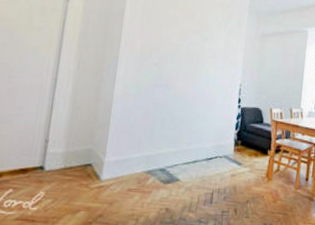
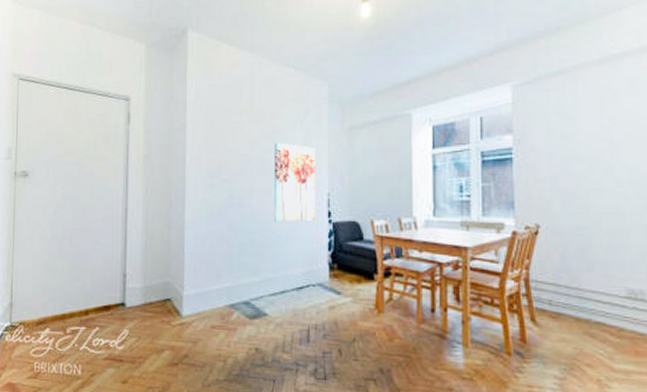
wall art: none [194,38,234,105] -> present [274,142,315,222]

